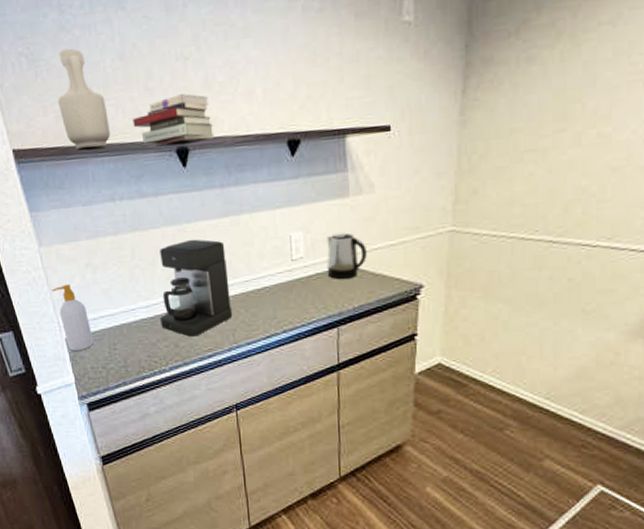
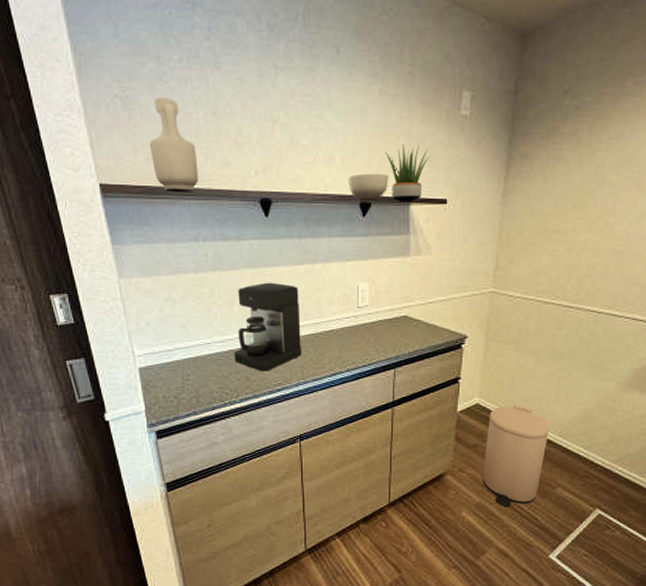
soap bottle: present [52,284,94,351] -> none [128,316,167,380]
books: present [132,93,214,147] -> none [221,152,295,197]
bowl: none [271,104,320,138] -> present [347,173,389,201]
potted plant: none [313,65,366,135] -> present [385,144,428,202]
kettle: present [327,232,367,279] -> none [388,287,422,326]
pedal bin: none [448,363,533,483] -> present [482,405,550,508]

